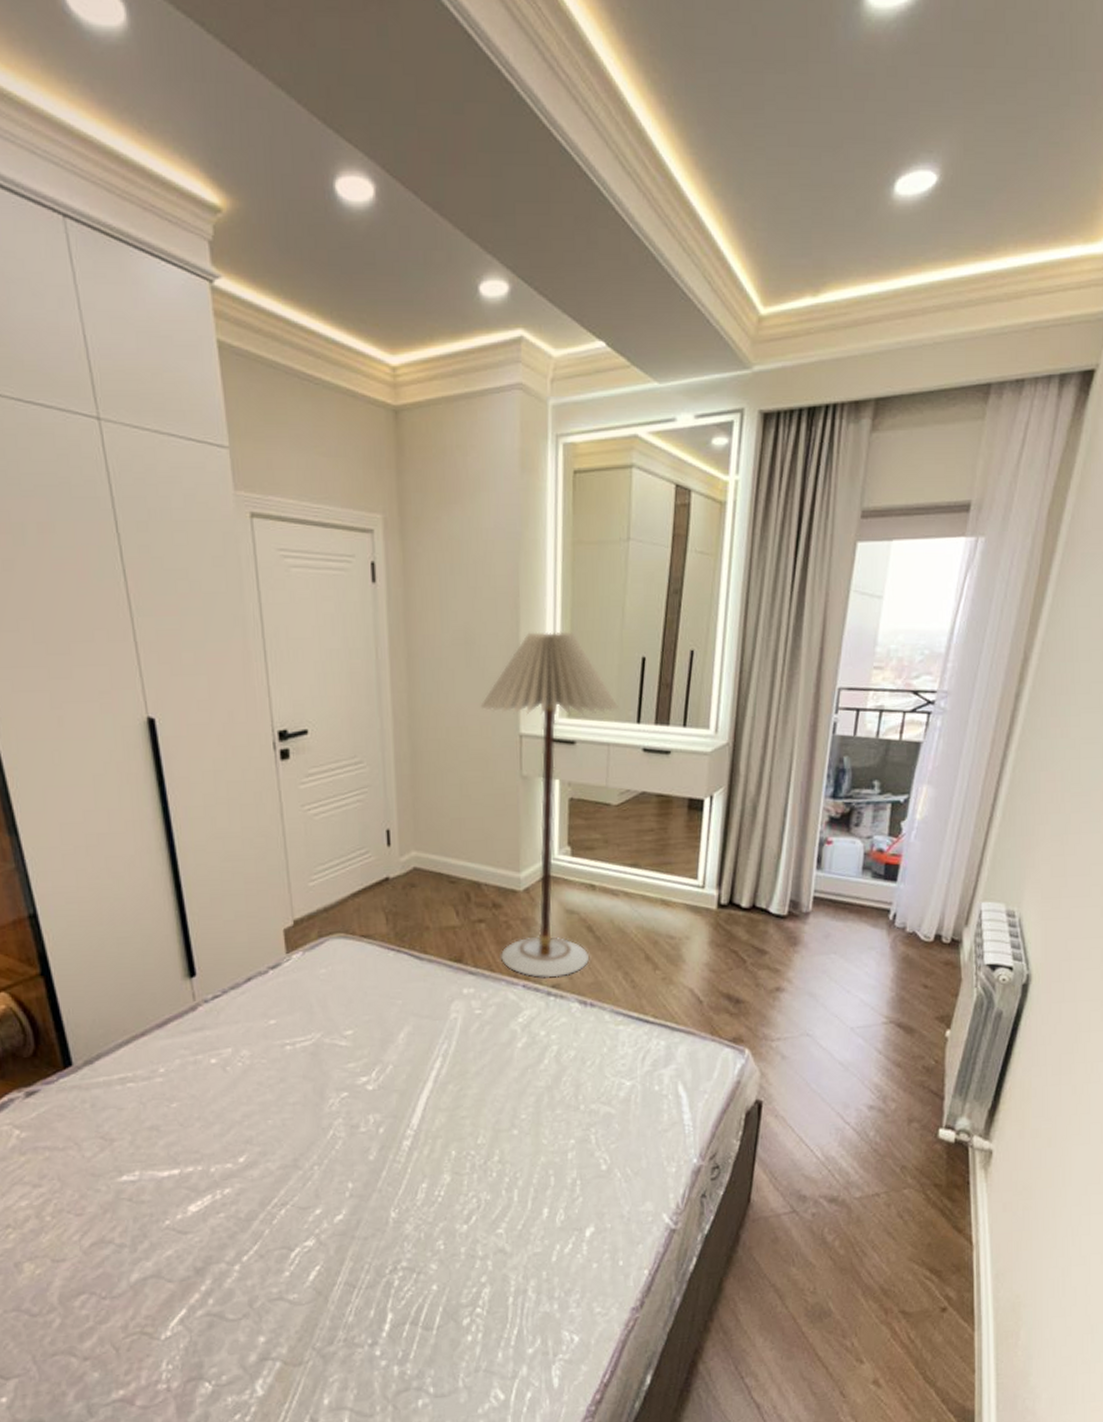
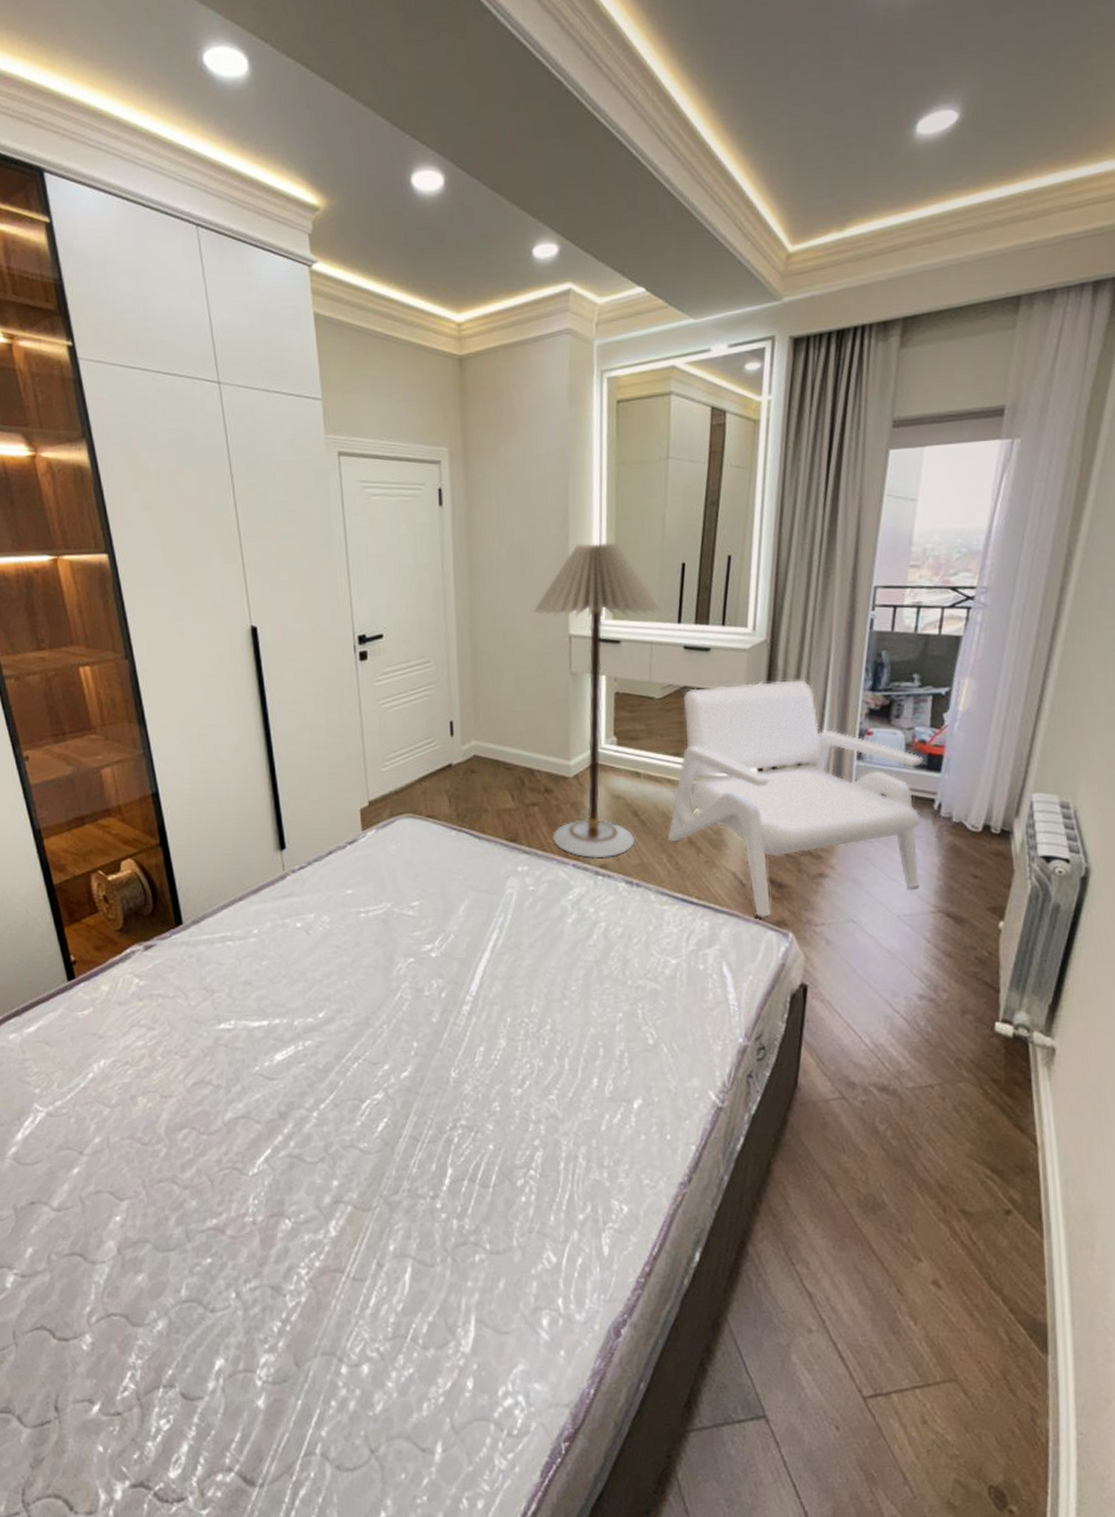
armchair: none [623,785,881,1034] -> present [667,679,924,917]

